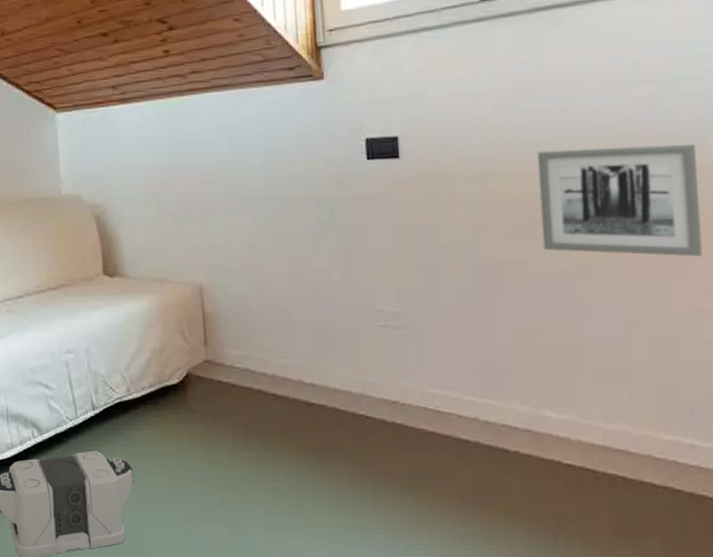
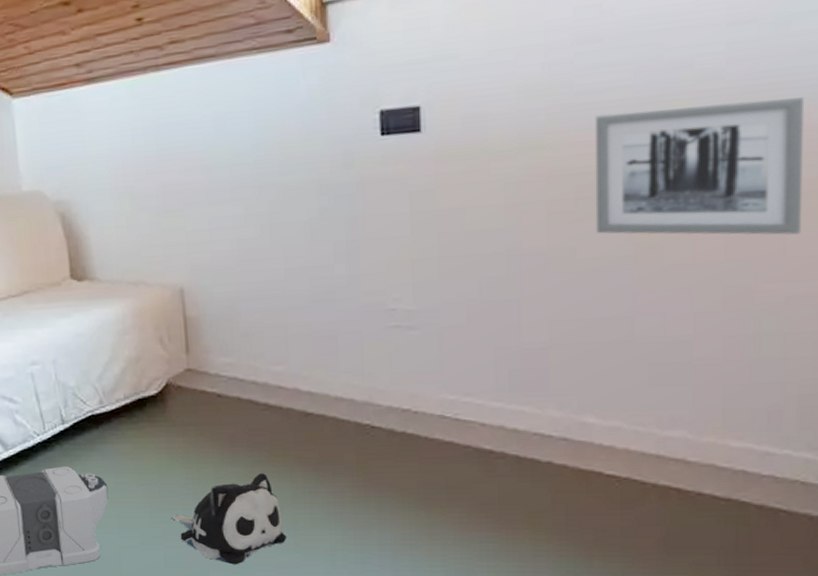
plush toy: none [191,459,295,548] -> present [172,473,287,565]

